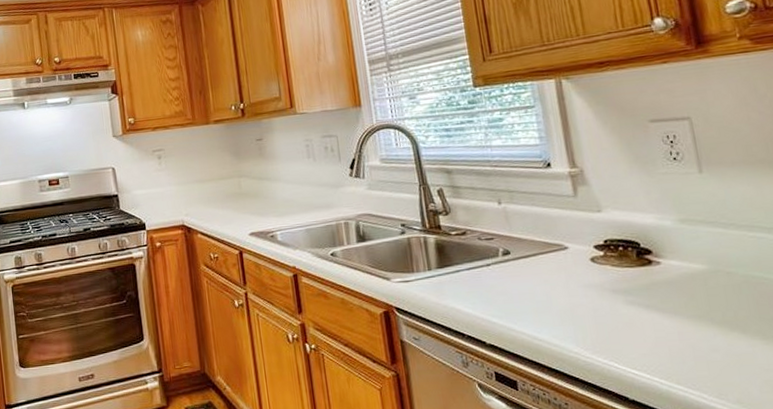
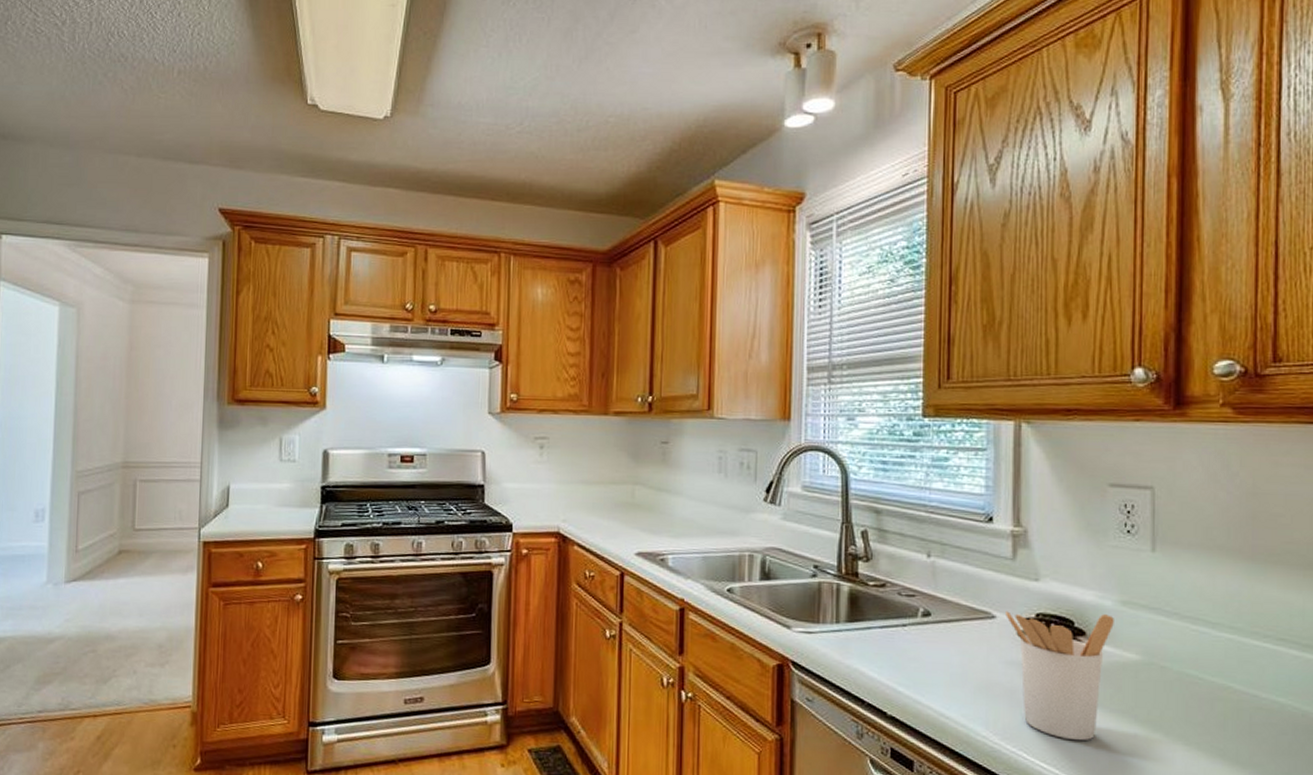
utensil holder: none [576,233,678,347] -> present [1006,611,1114,741]

